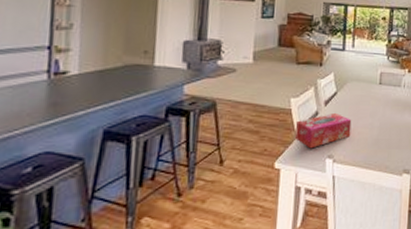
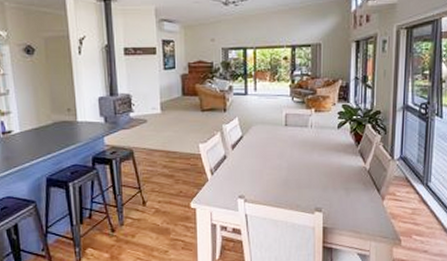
tissue box: present [295,112,352,149] -> none [205,155,260,190]

